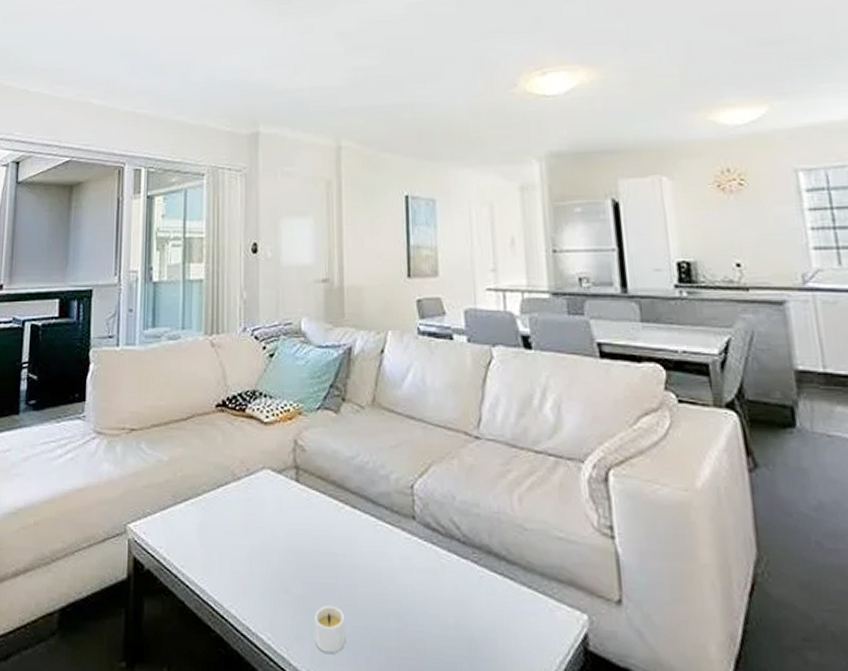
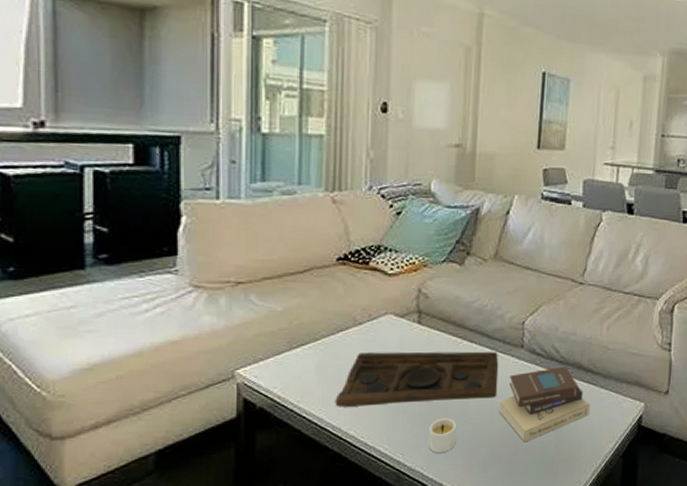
decorative tray: none [216,513,388,585] -> present [335,351,498,407]
books: none [391,549,511,654] -> present [498,366,591,443]

